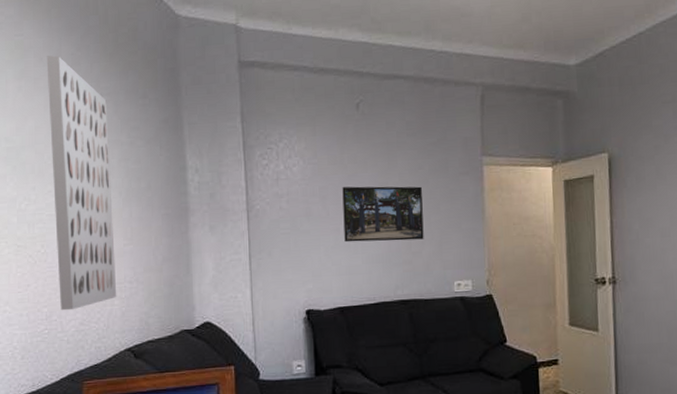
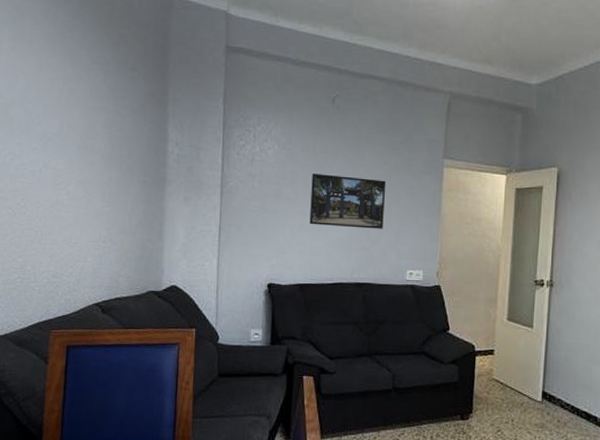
wall art: present [46,55,117,311] -> none [35,20,97,263]

